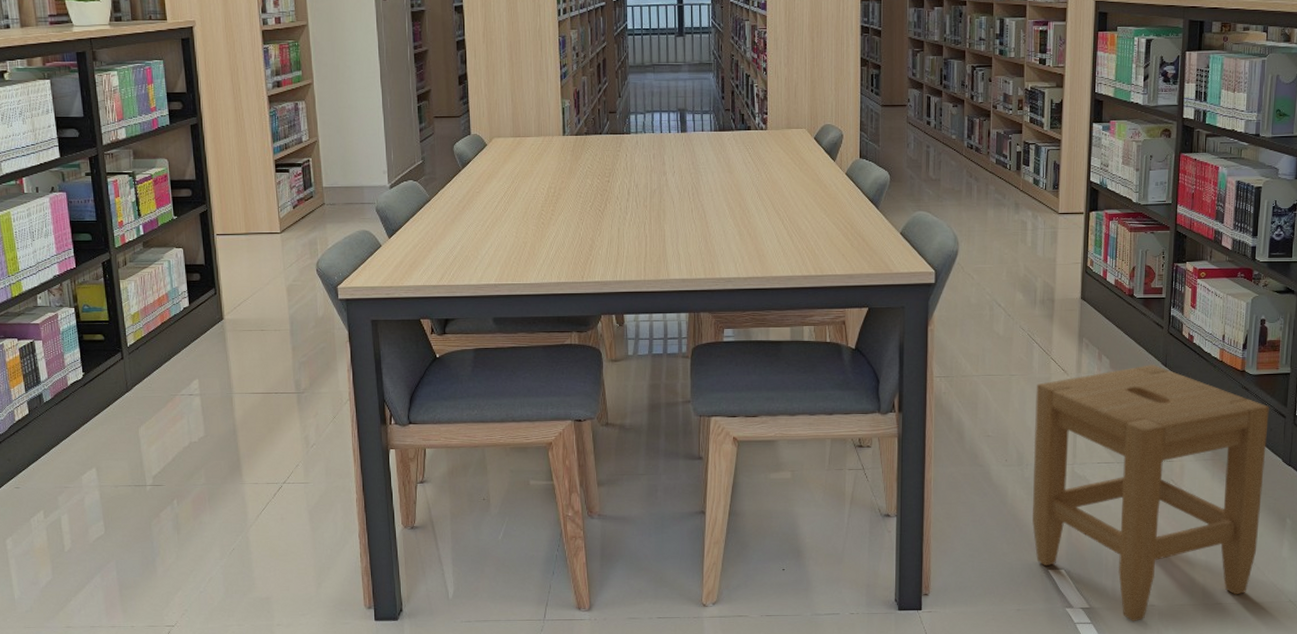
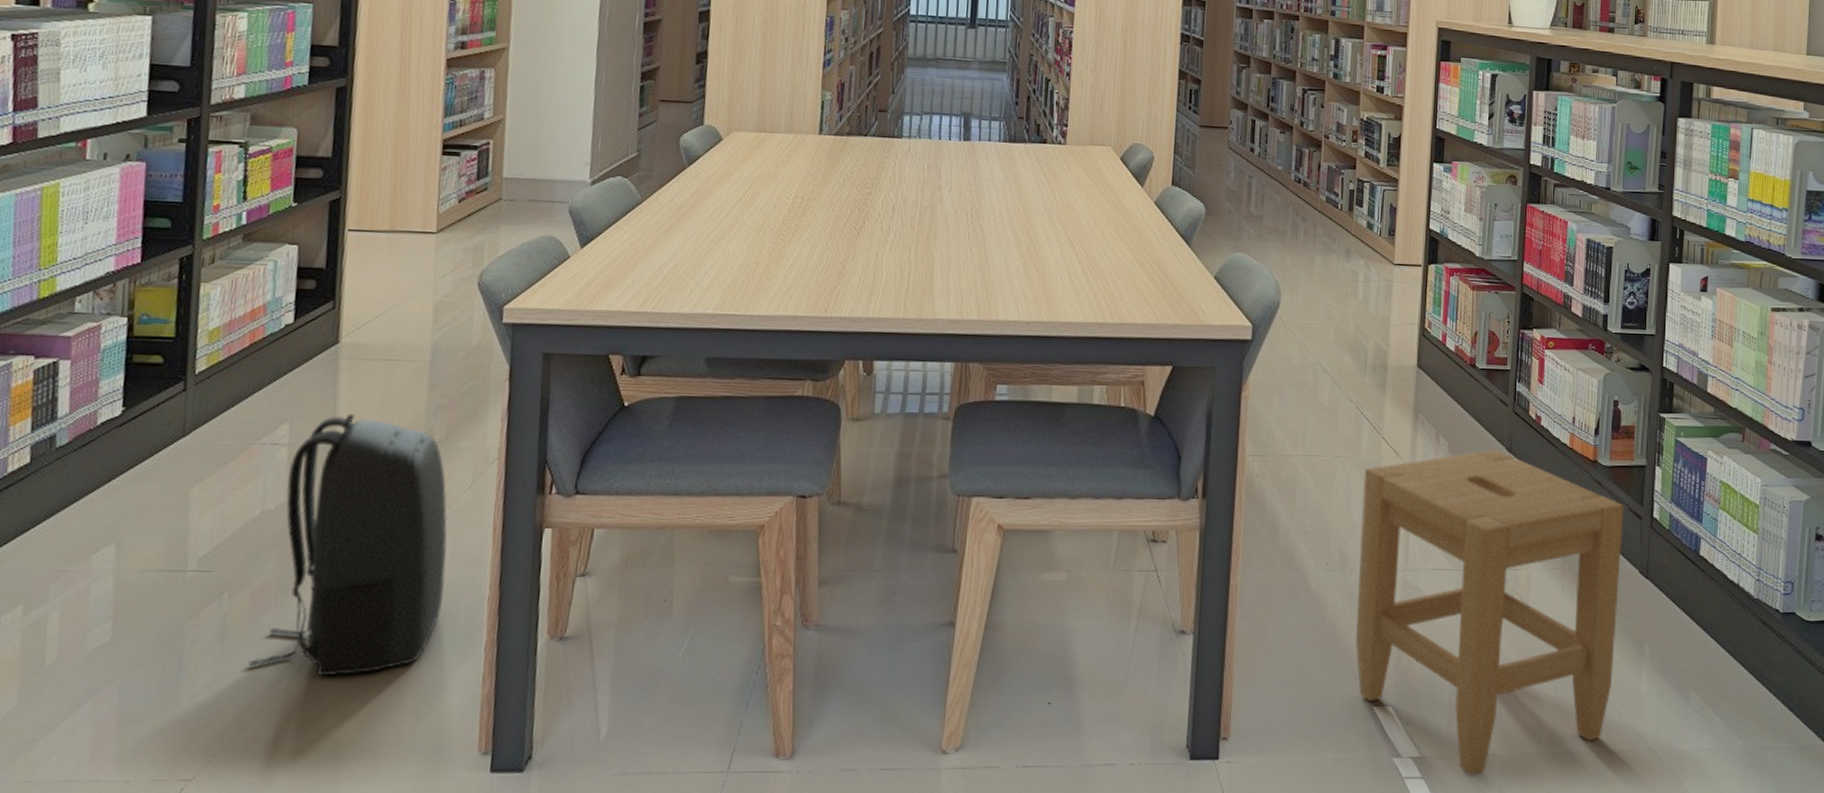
backpack: none [198,371,325,556] -> present [248,414,448,677]

